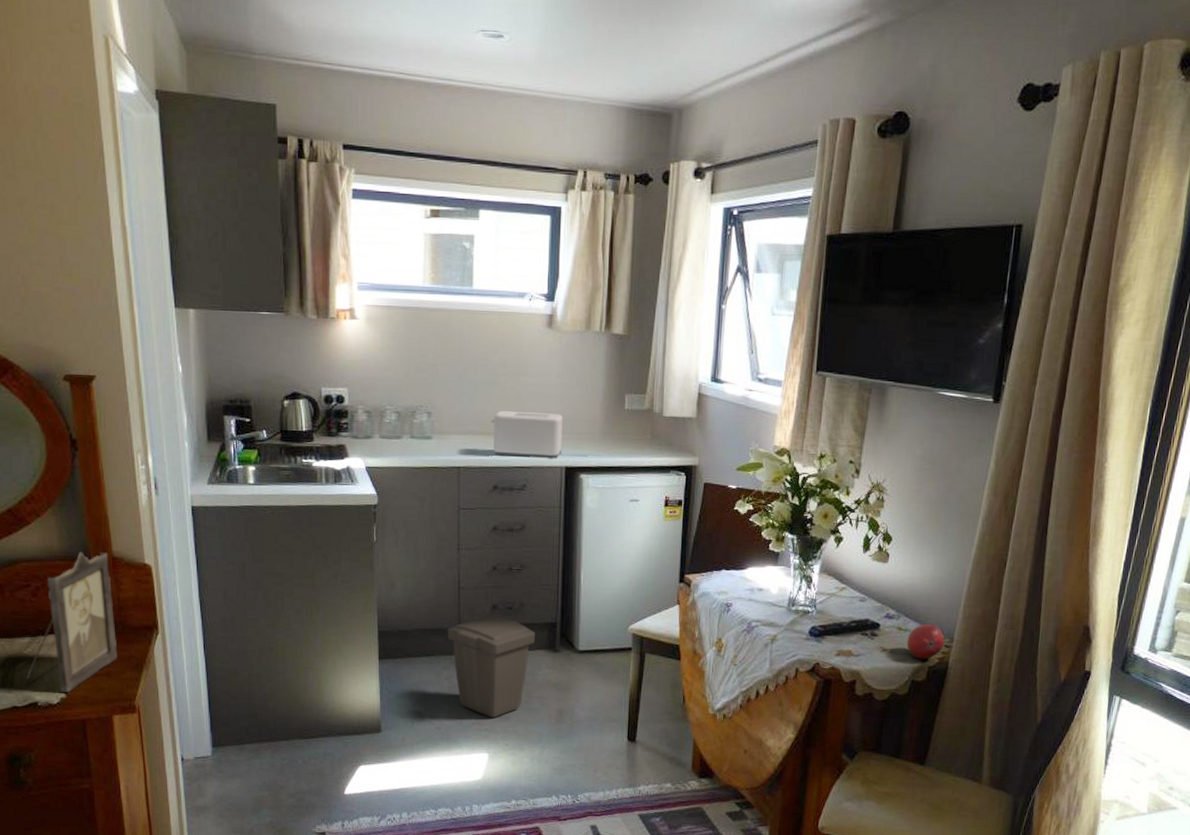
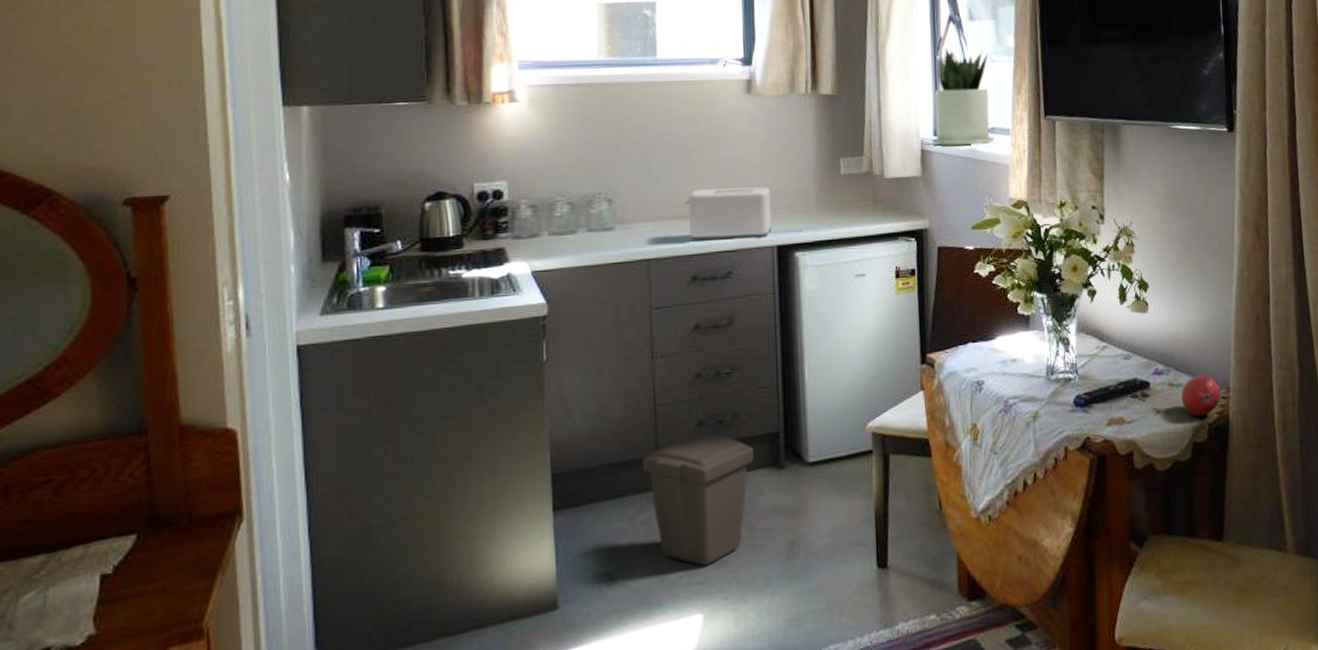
photo frame: present [26,552,117,692] -> none [34,421,179,627]
planter: none [708,298,771,394] -> present [930,48,996,146]

